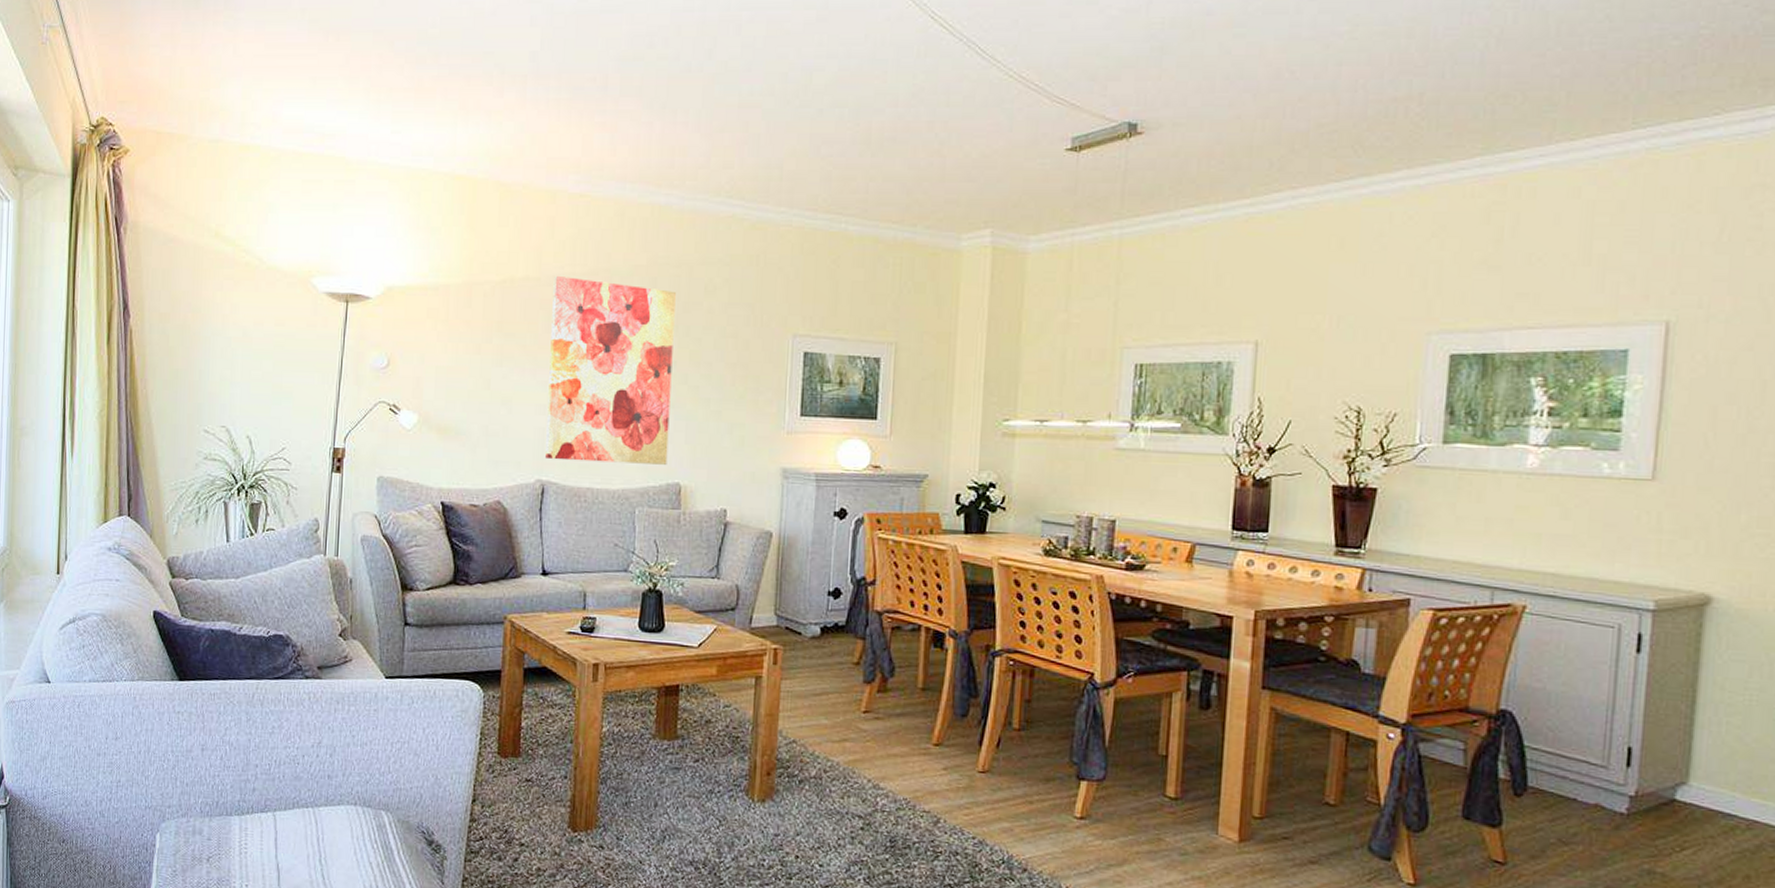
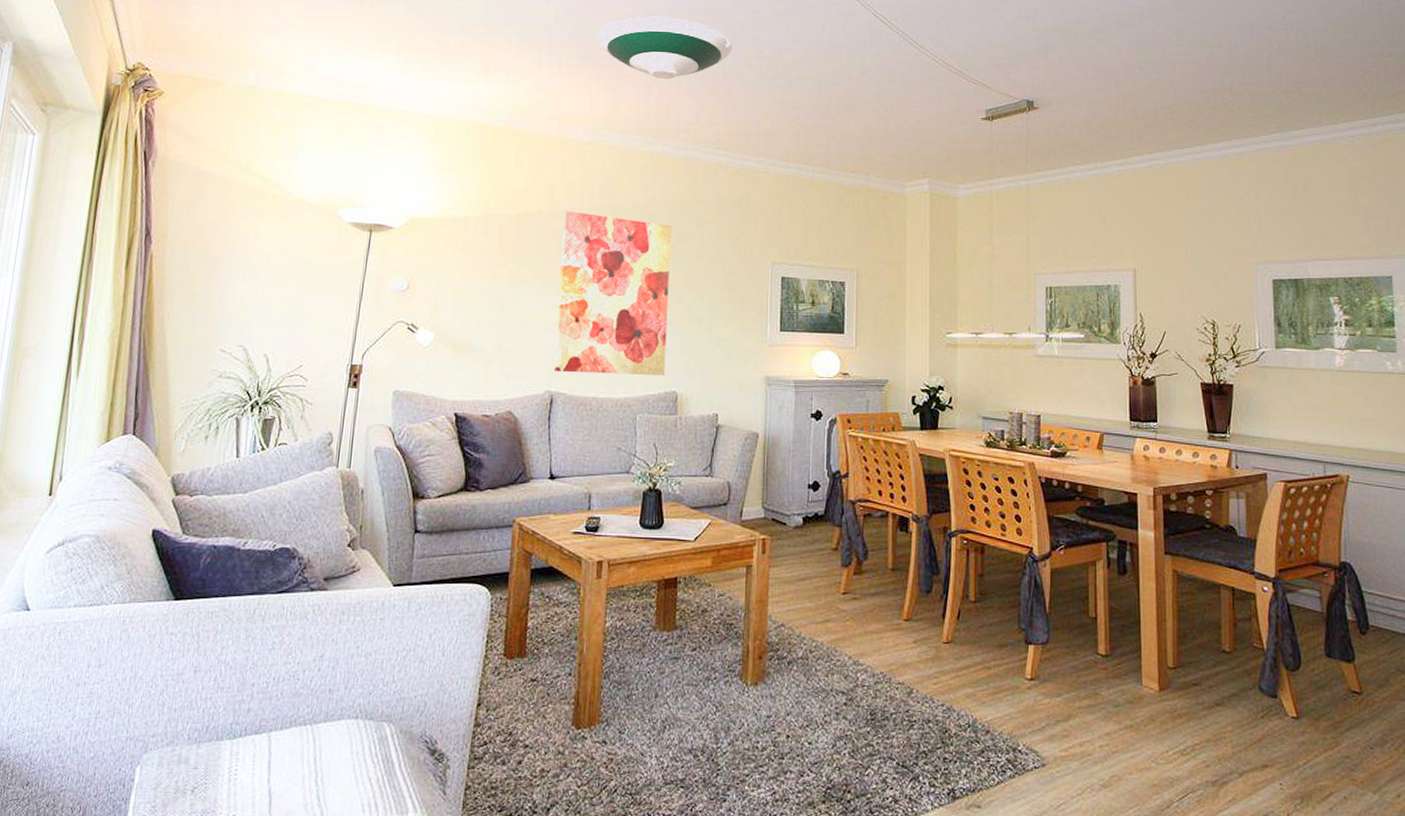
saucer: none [590,34,751,114] -> present [597,16,732,80]

